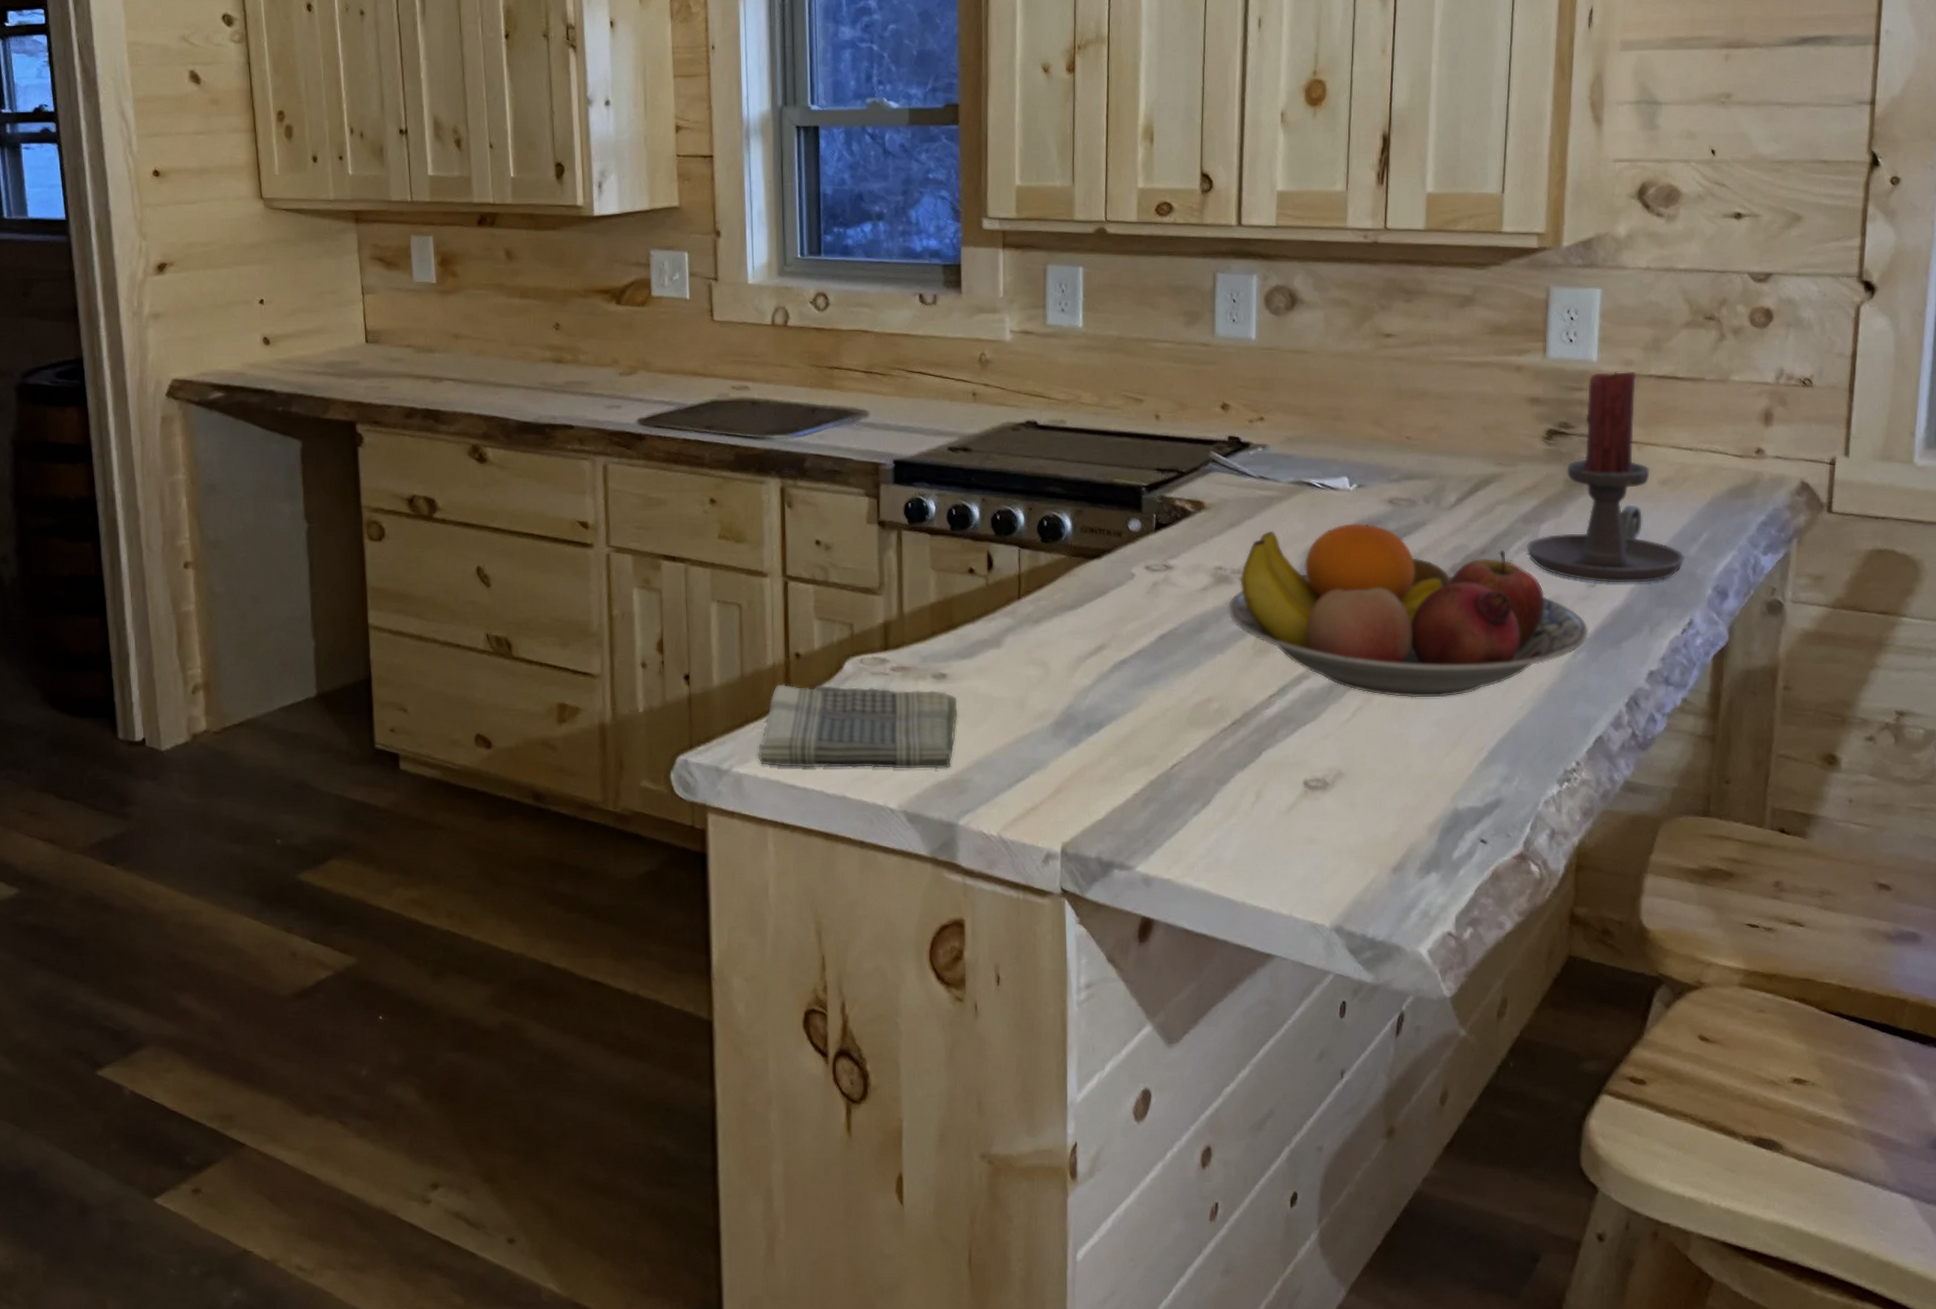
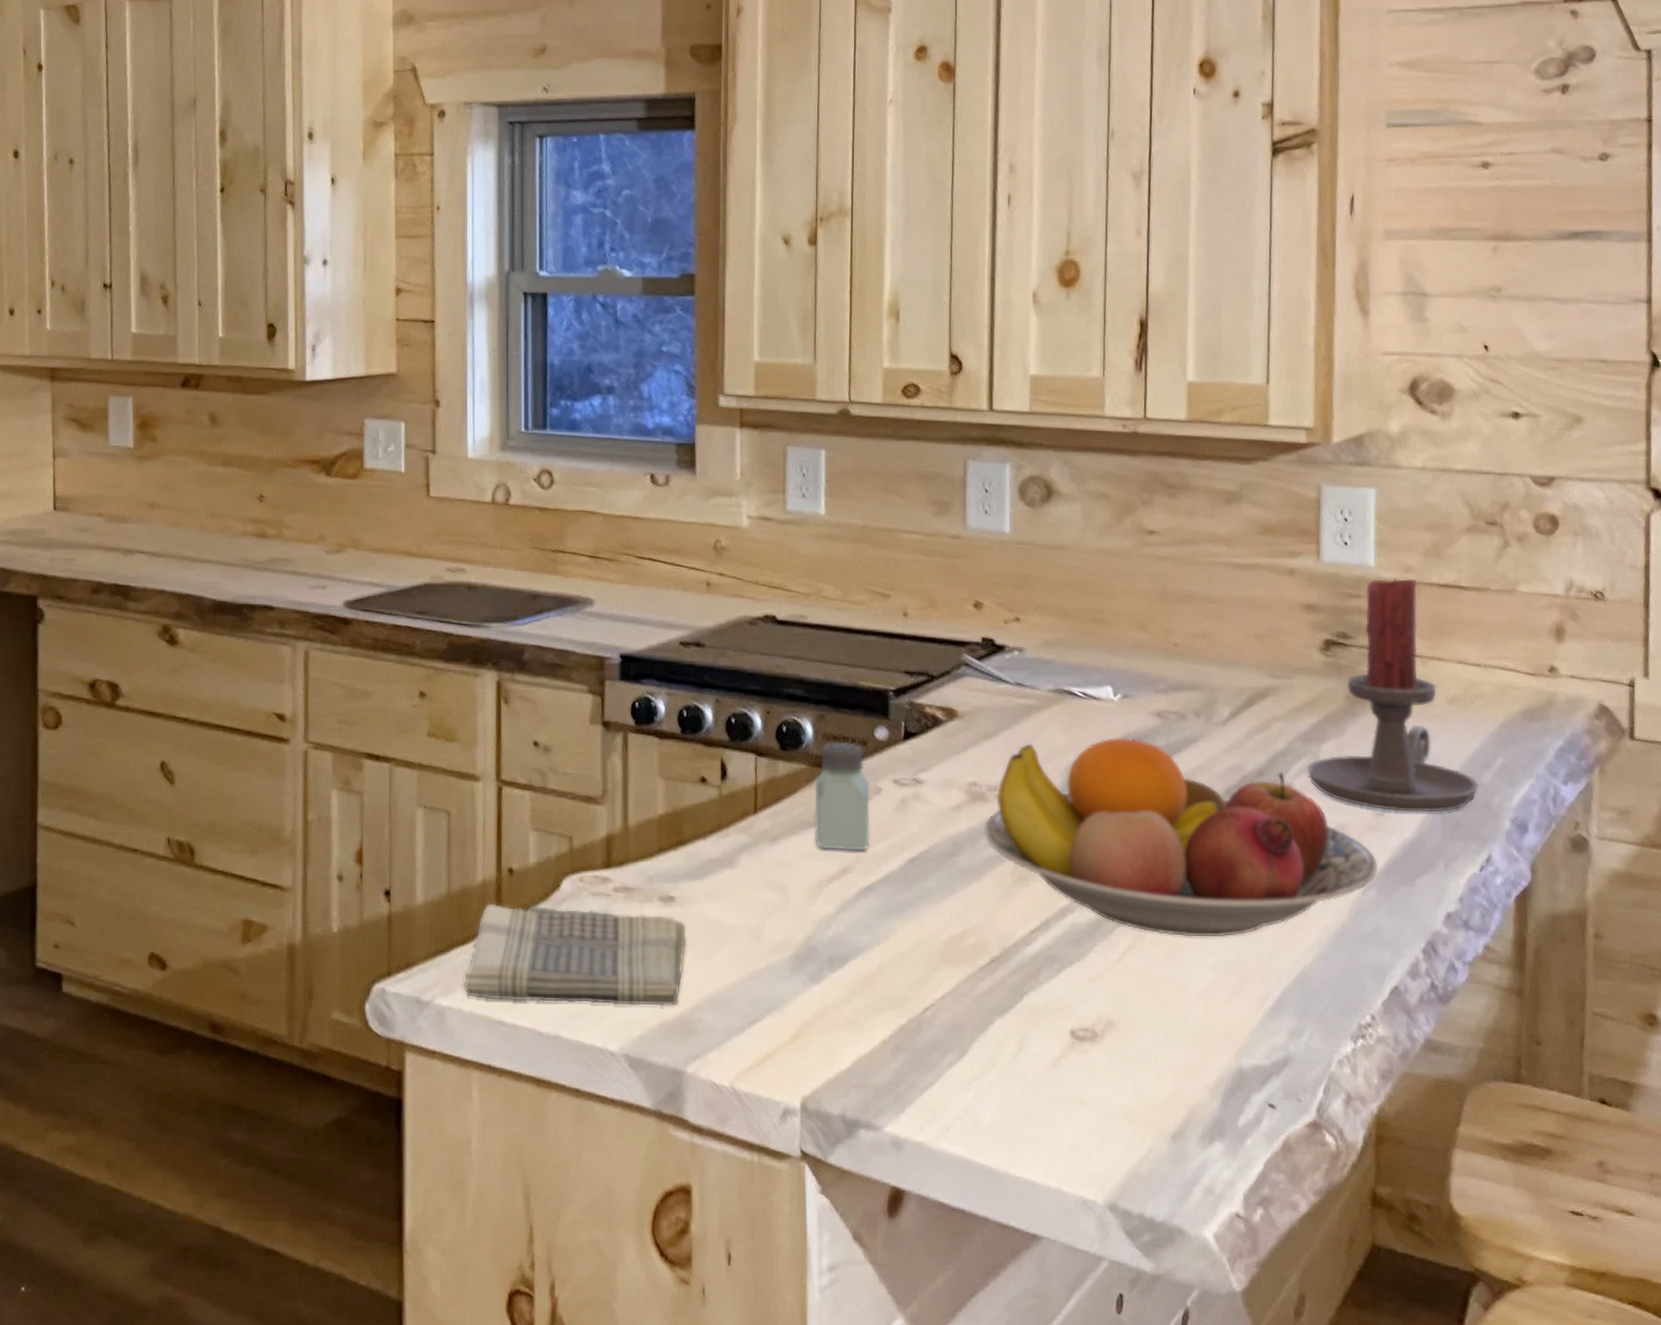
saltshaker: none [1073,533,1124,630] -> present [814,741,871,851]

